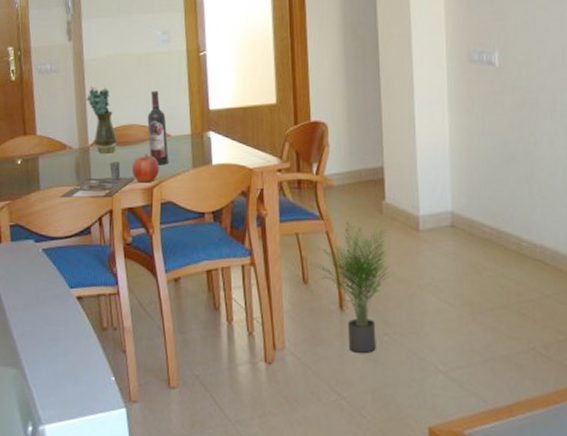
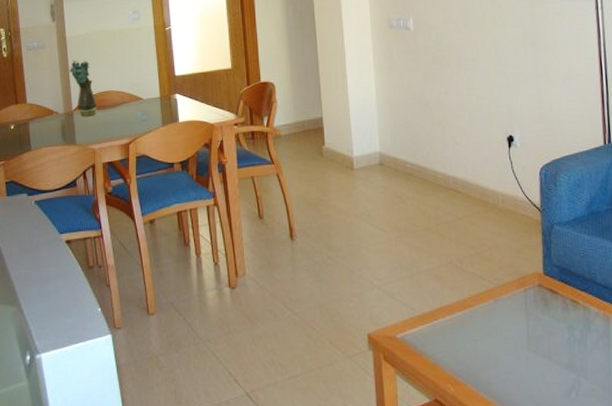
place setting: present [59,162,135,199] -> none [48,123,113,157]
fruit: present [131,154,159,183] -> none [110,115,134,140]
wine bottle: present [147,90,169,165] -> none [122,61,142,125]
potted plant: present [309,219,392,353] -> none [263,163,333,274]

